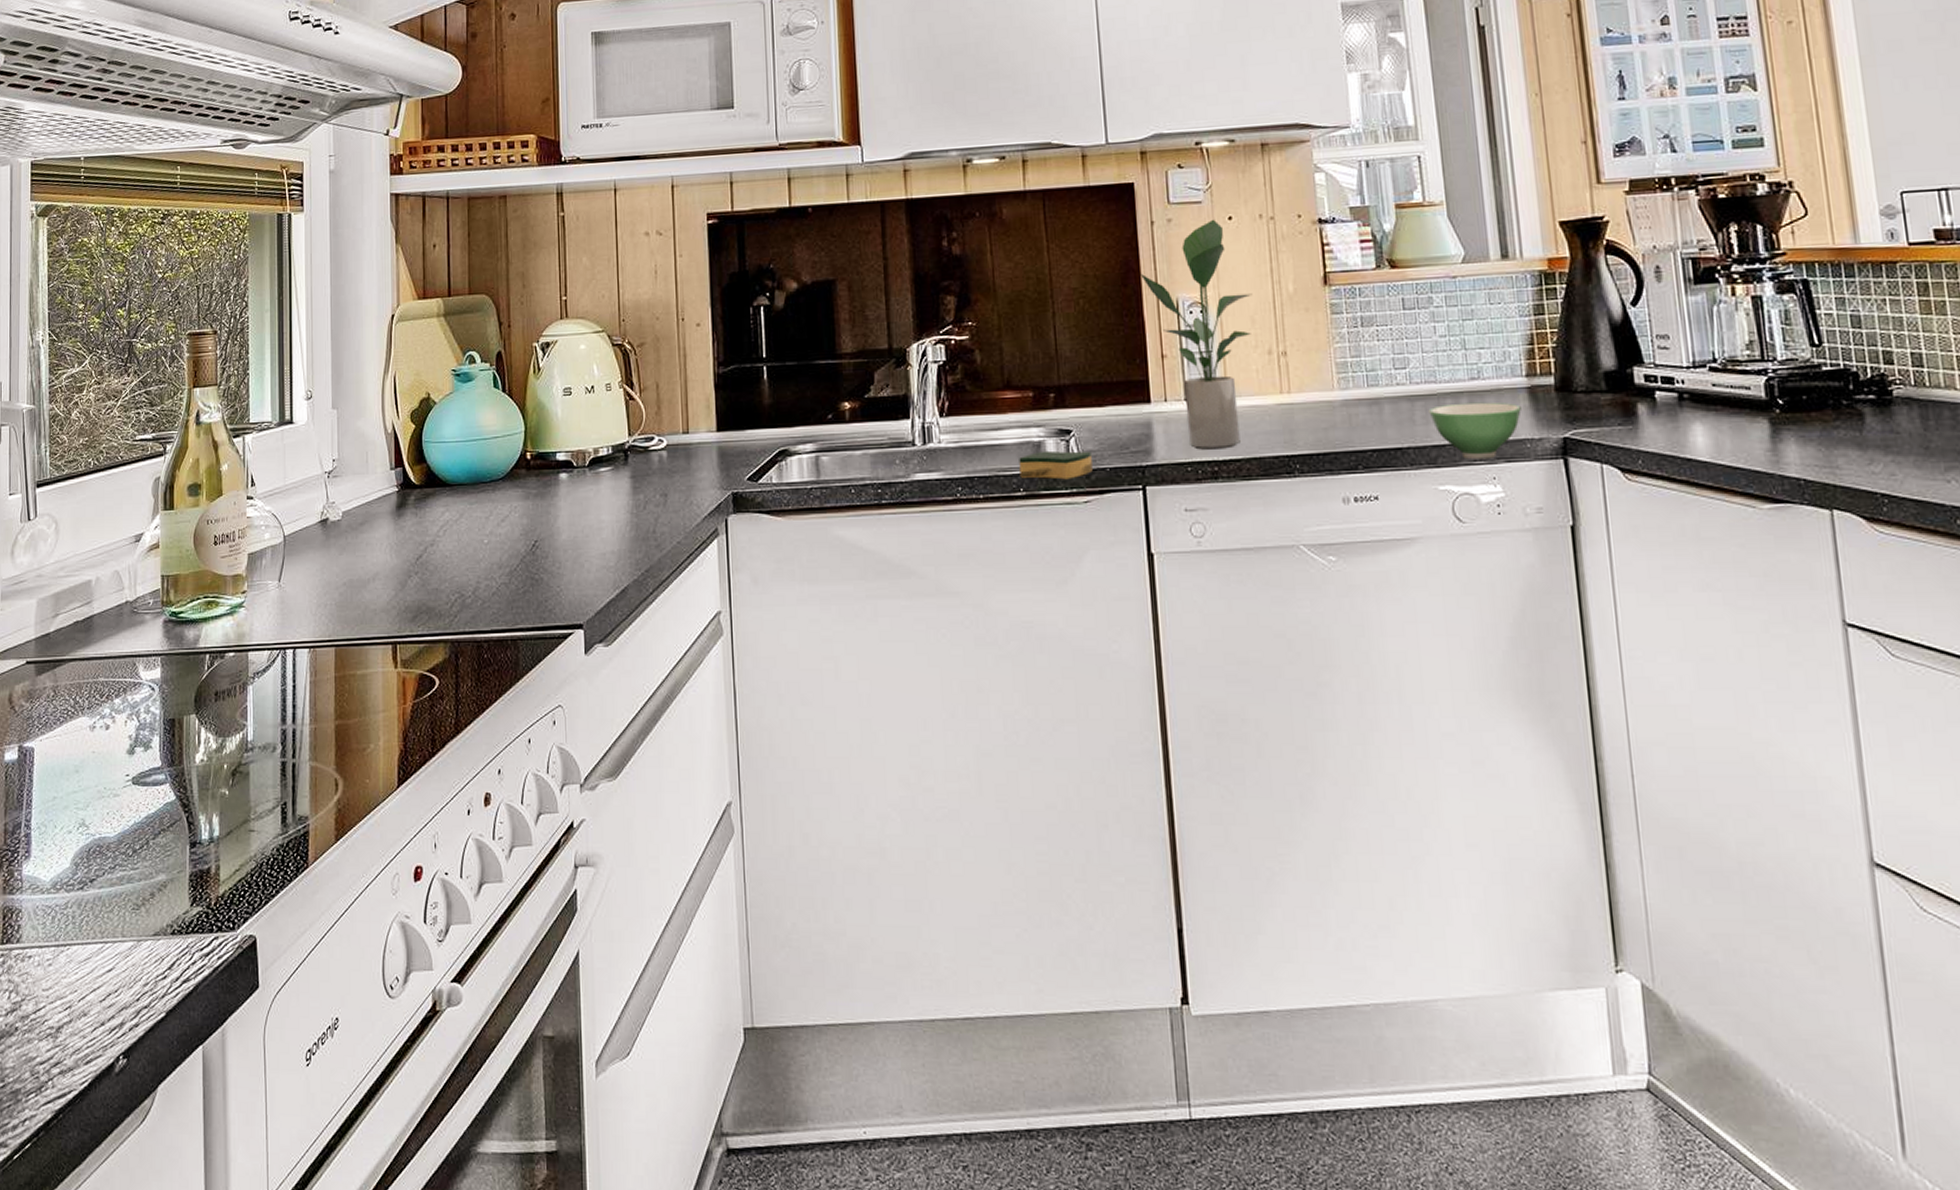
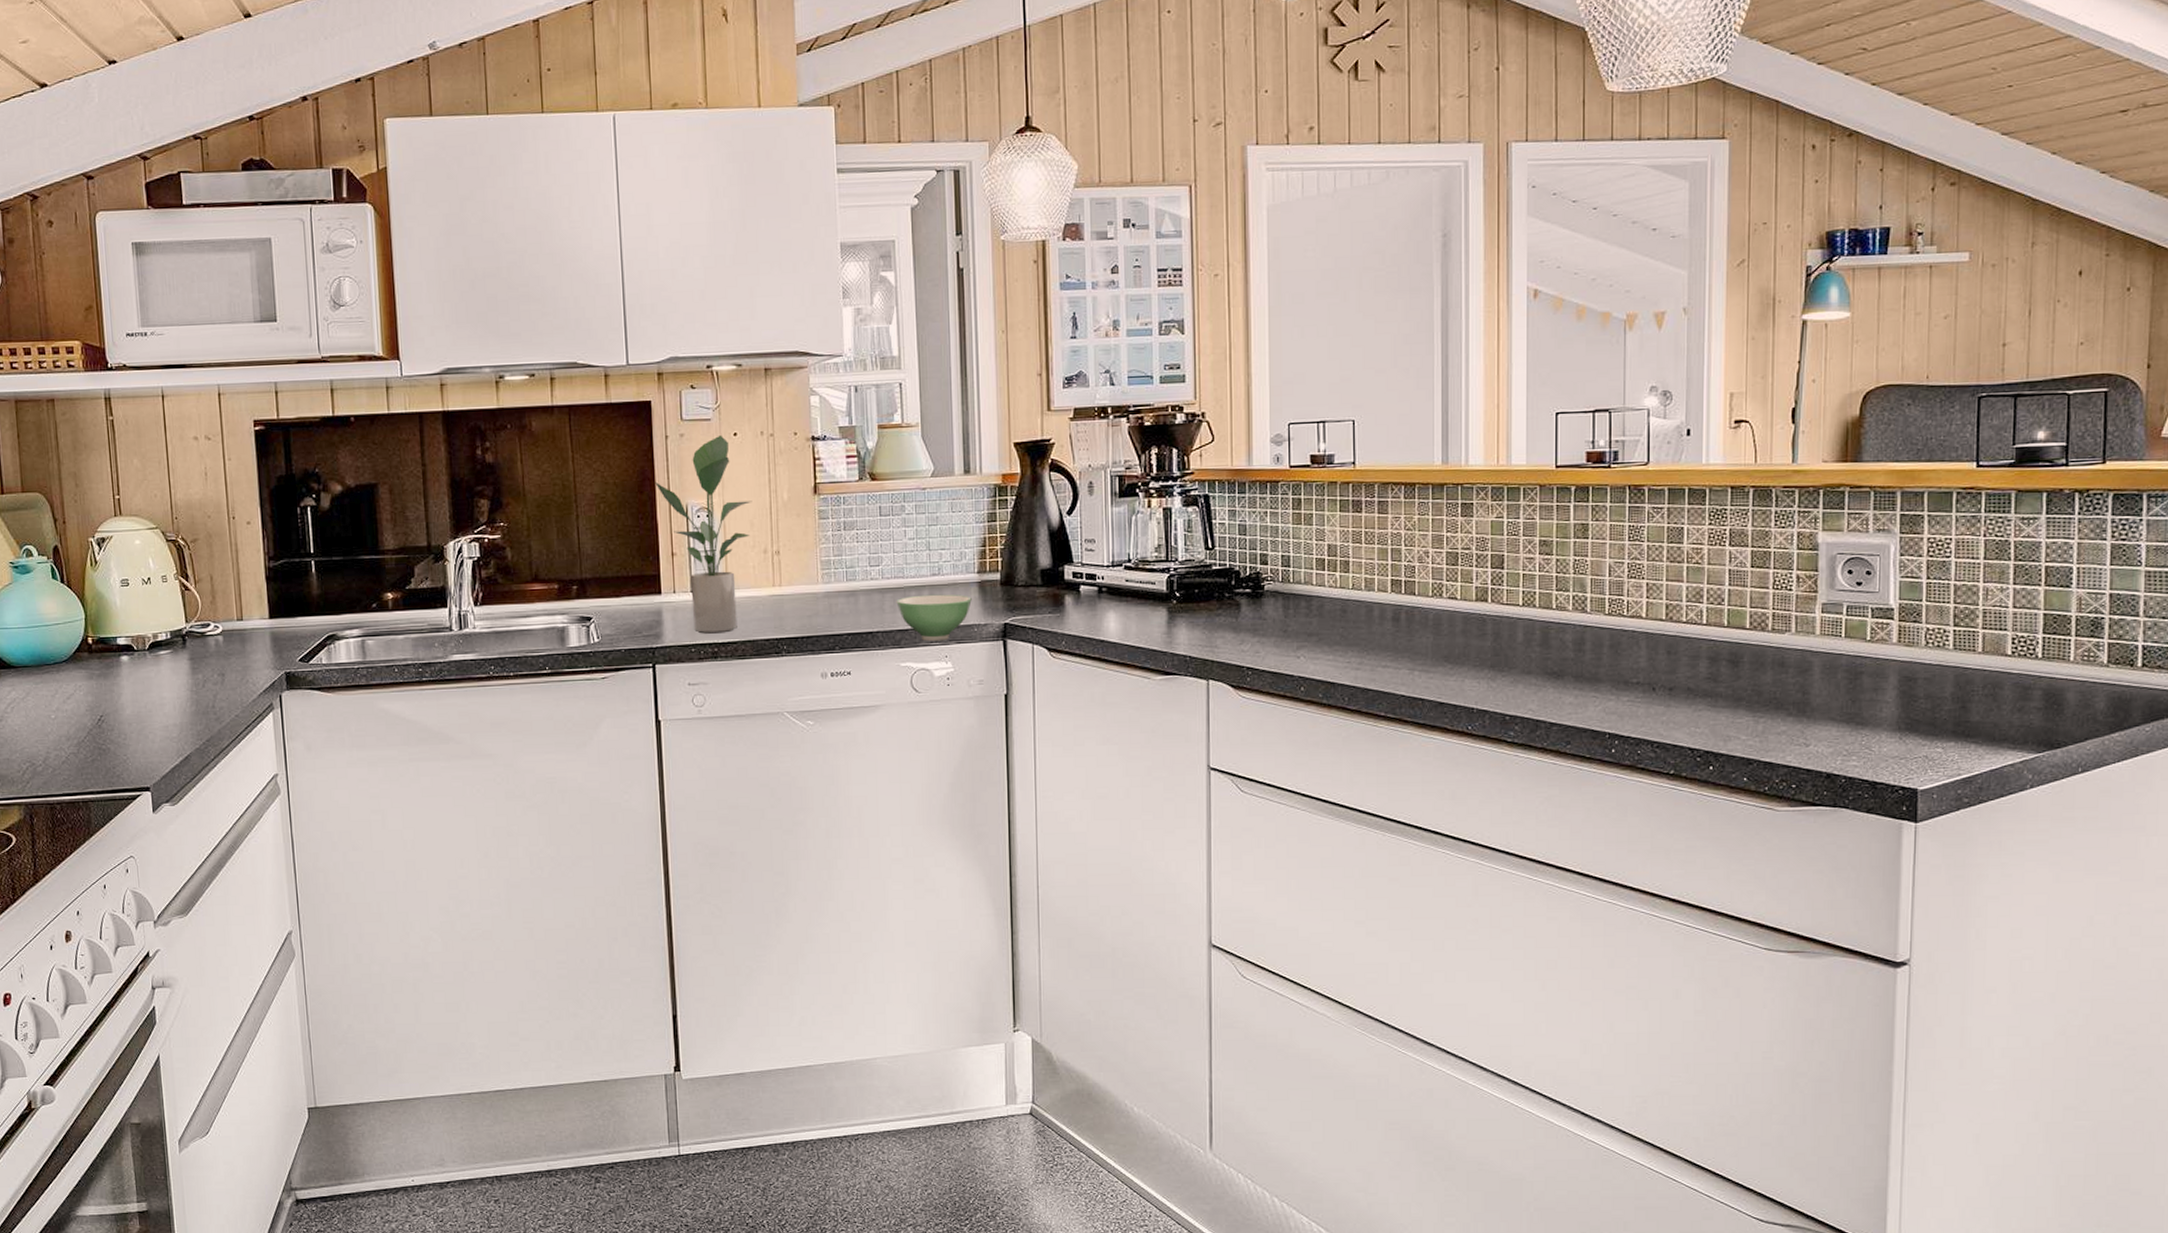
sponge: present [1019,450,1093,480] -> none [545,635,610,660]

